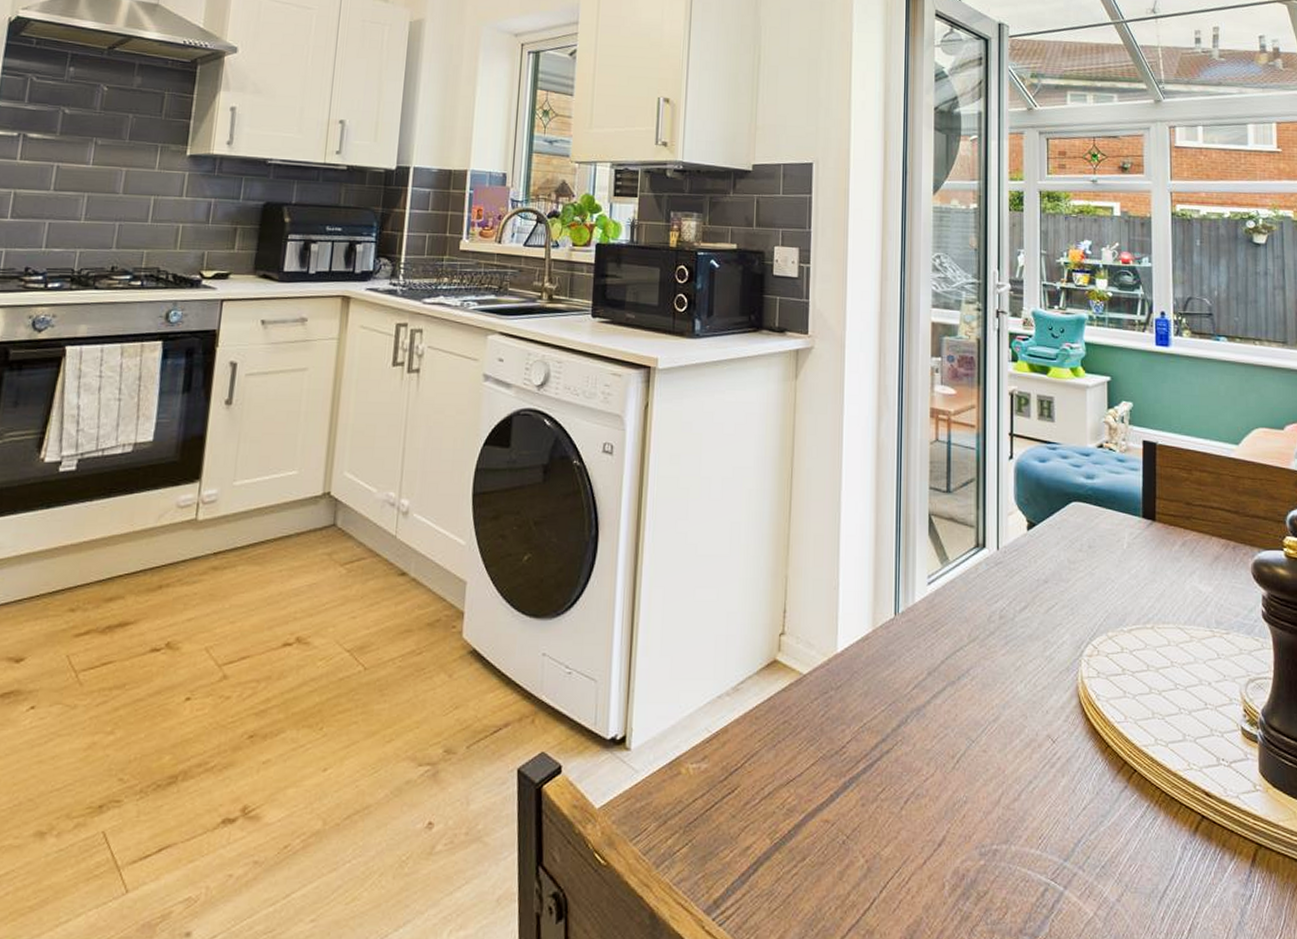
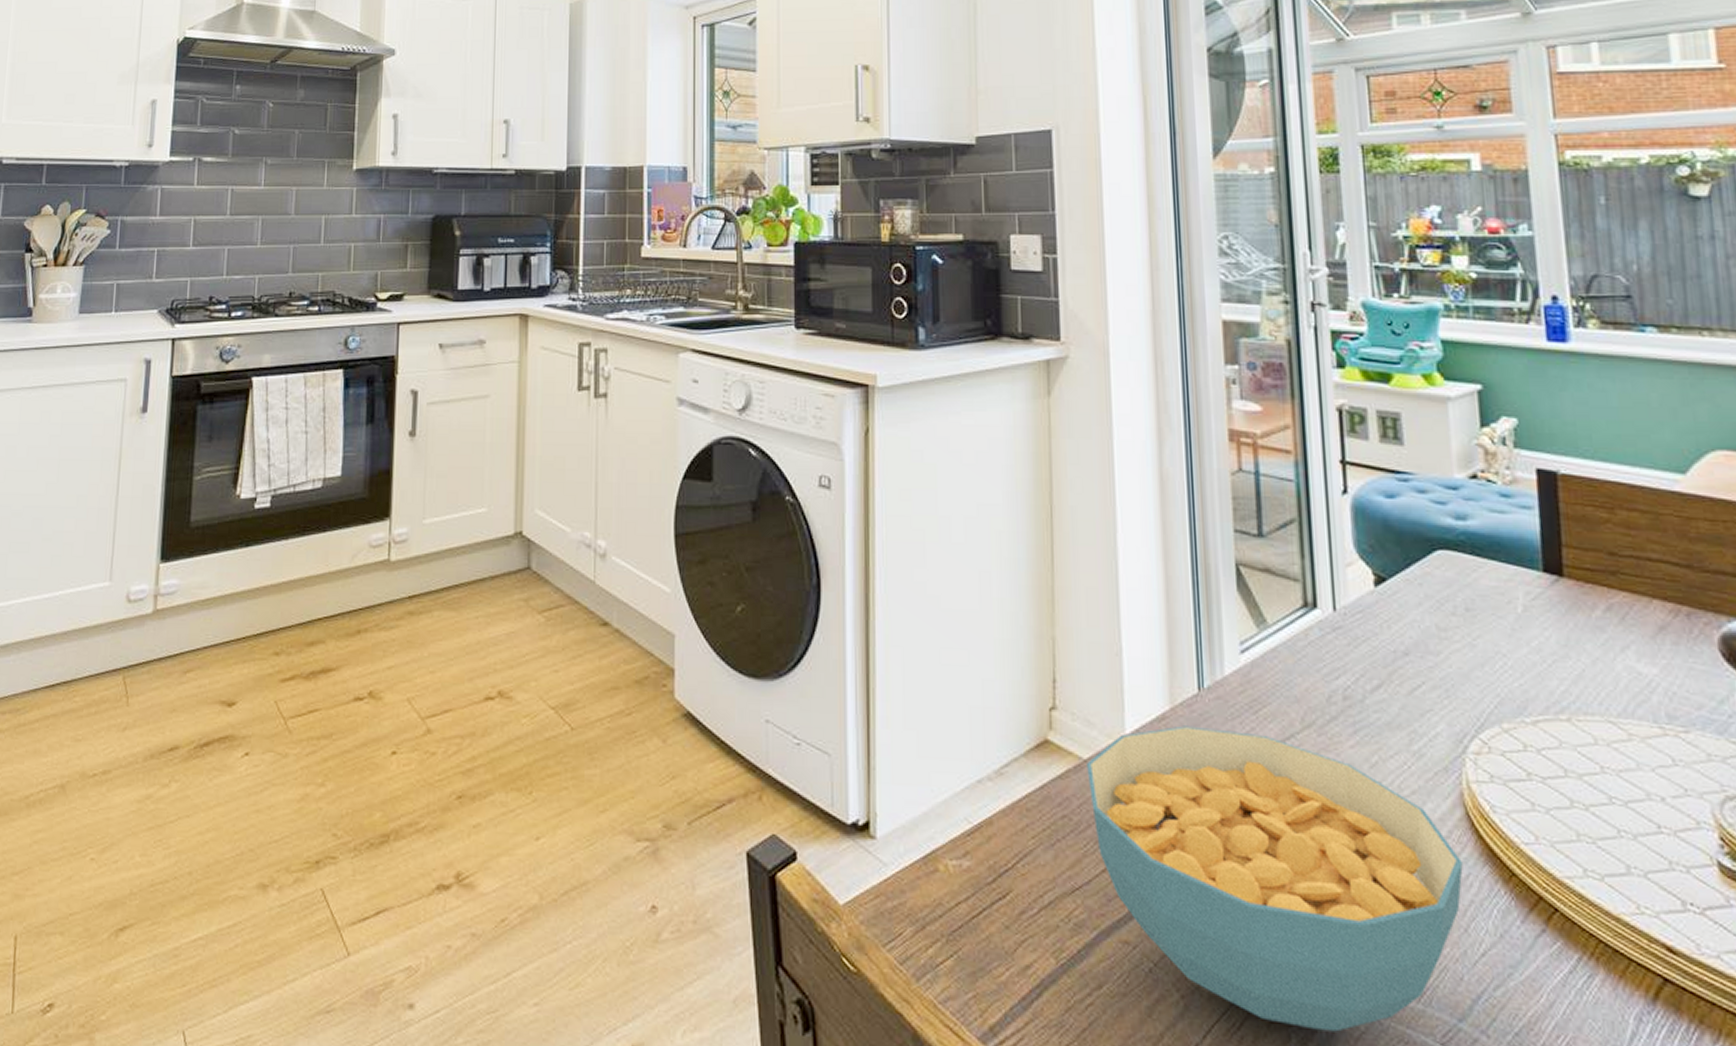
cereal bowl: none [805,644,1074,878] -> present [1087,725,1463,1032]

